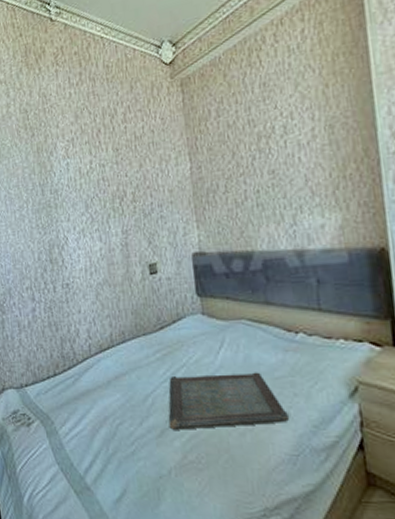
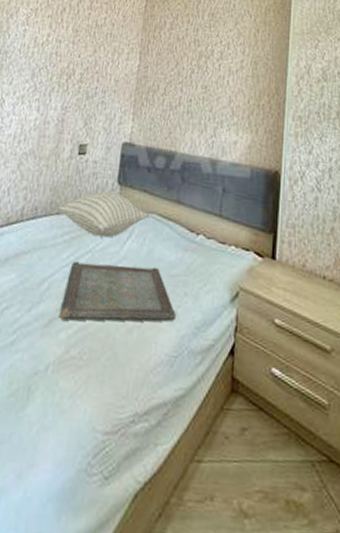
pillow: none [143,305,237,350] -> present [57,192,149,238]

